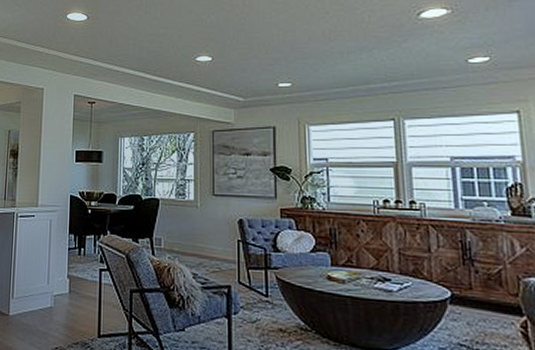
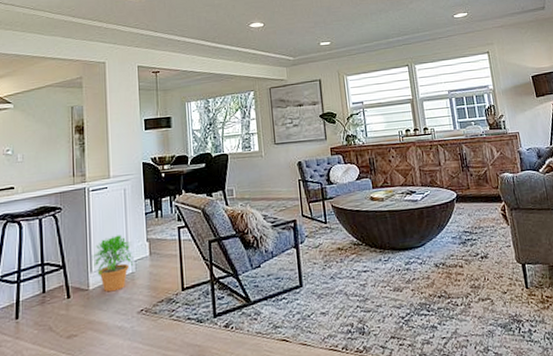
potted plant: none [13,265,53,323] -> present [91,234,133,293]

